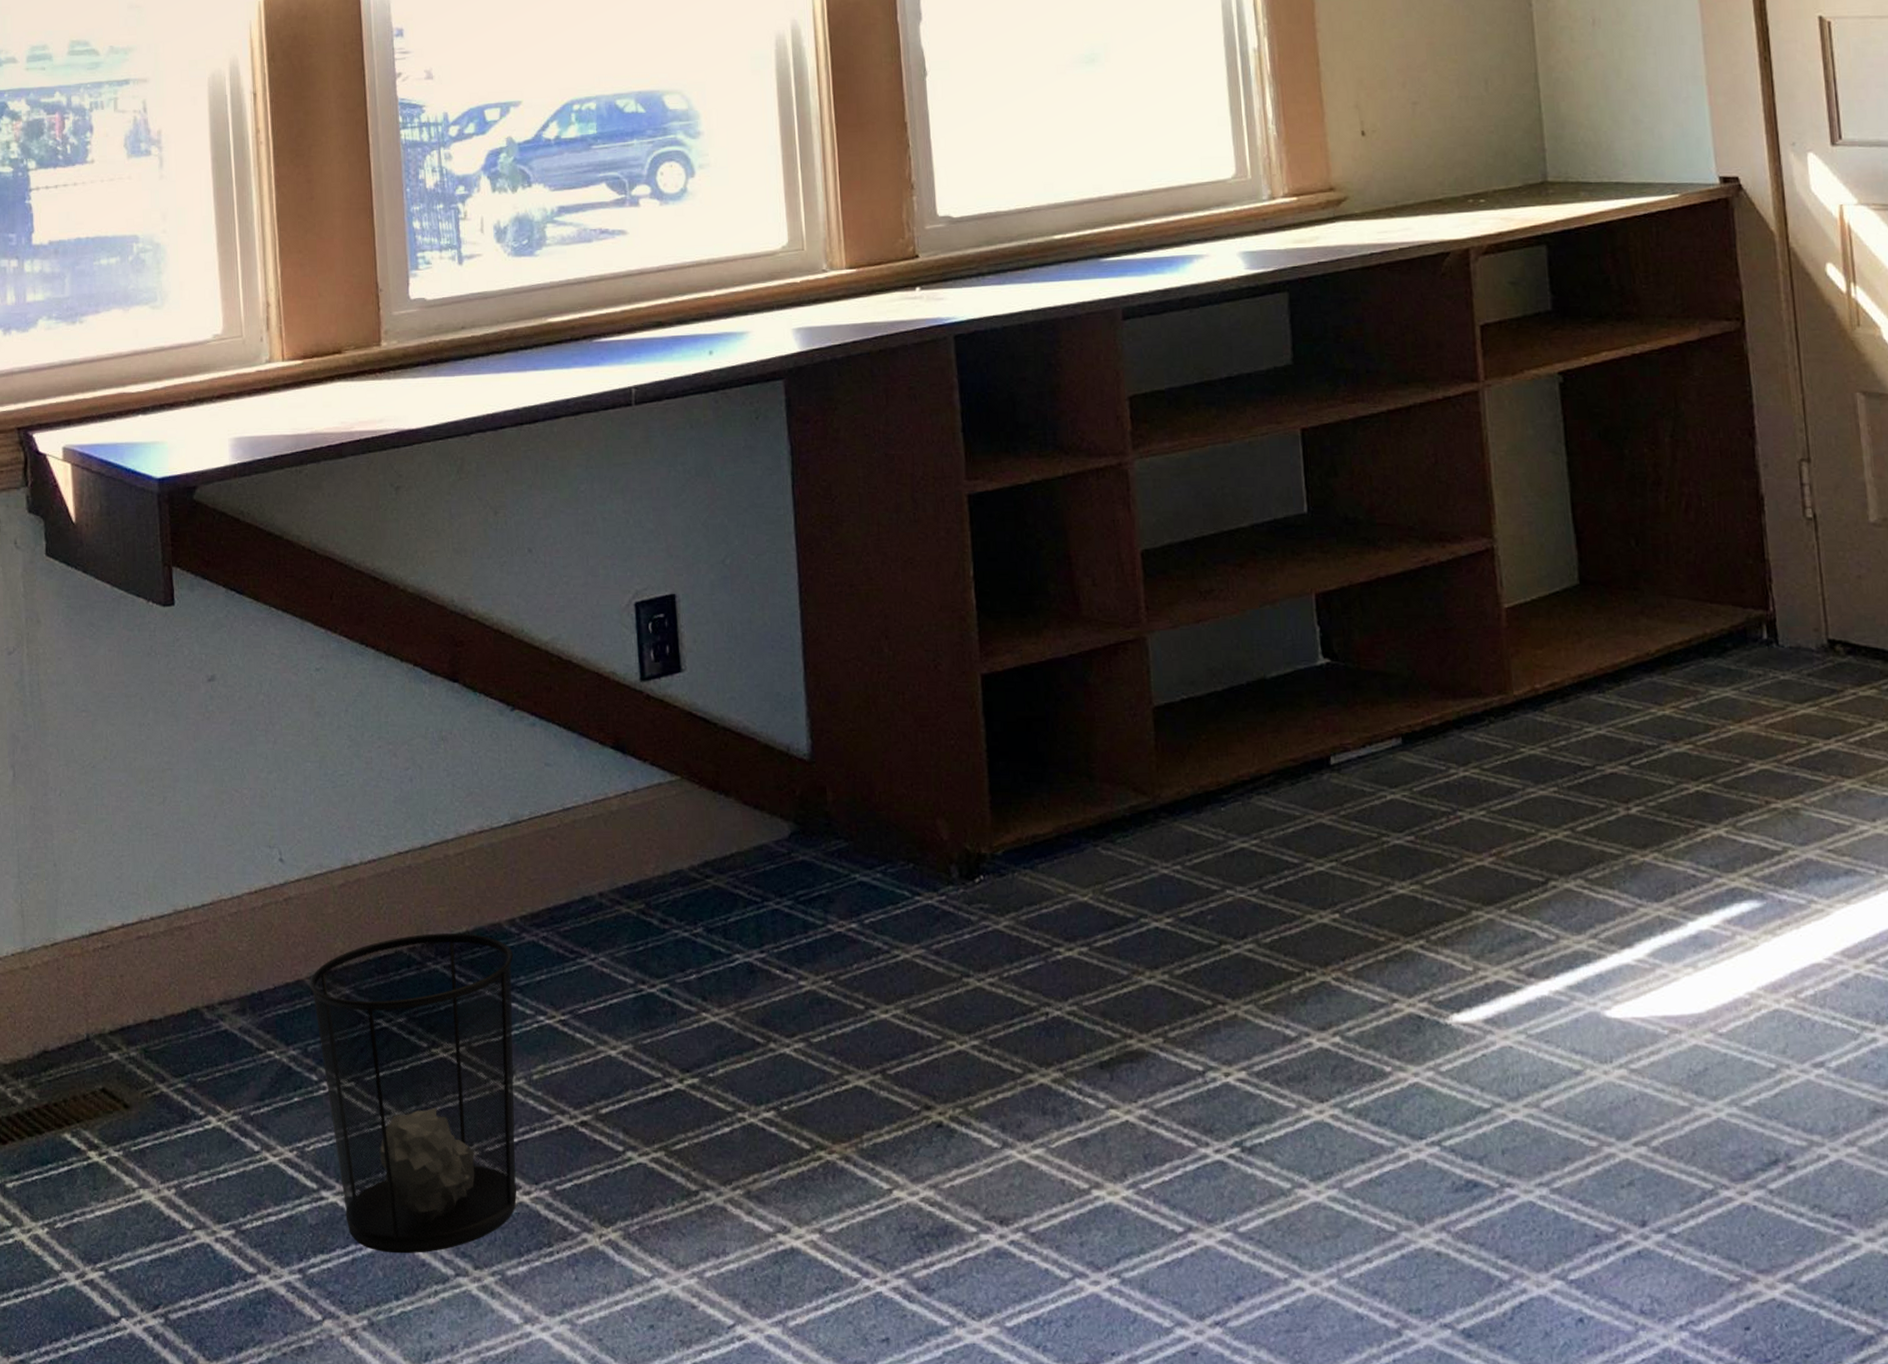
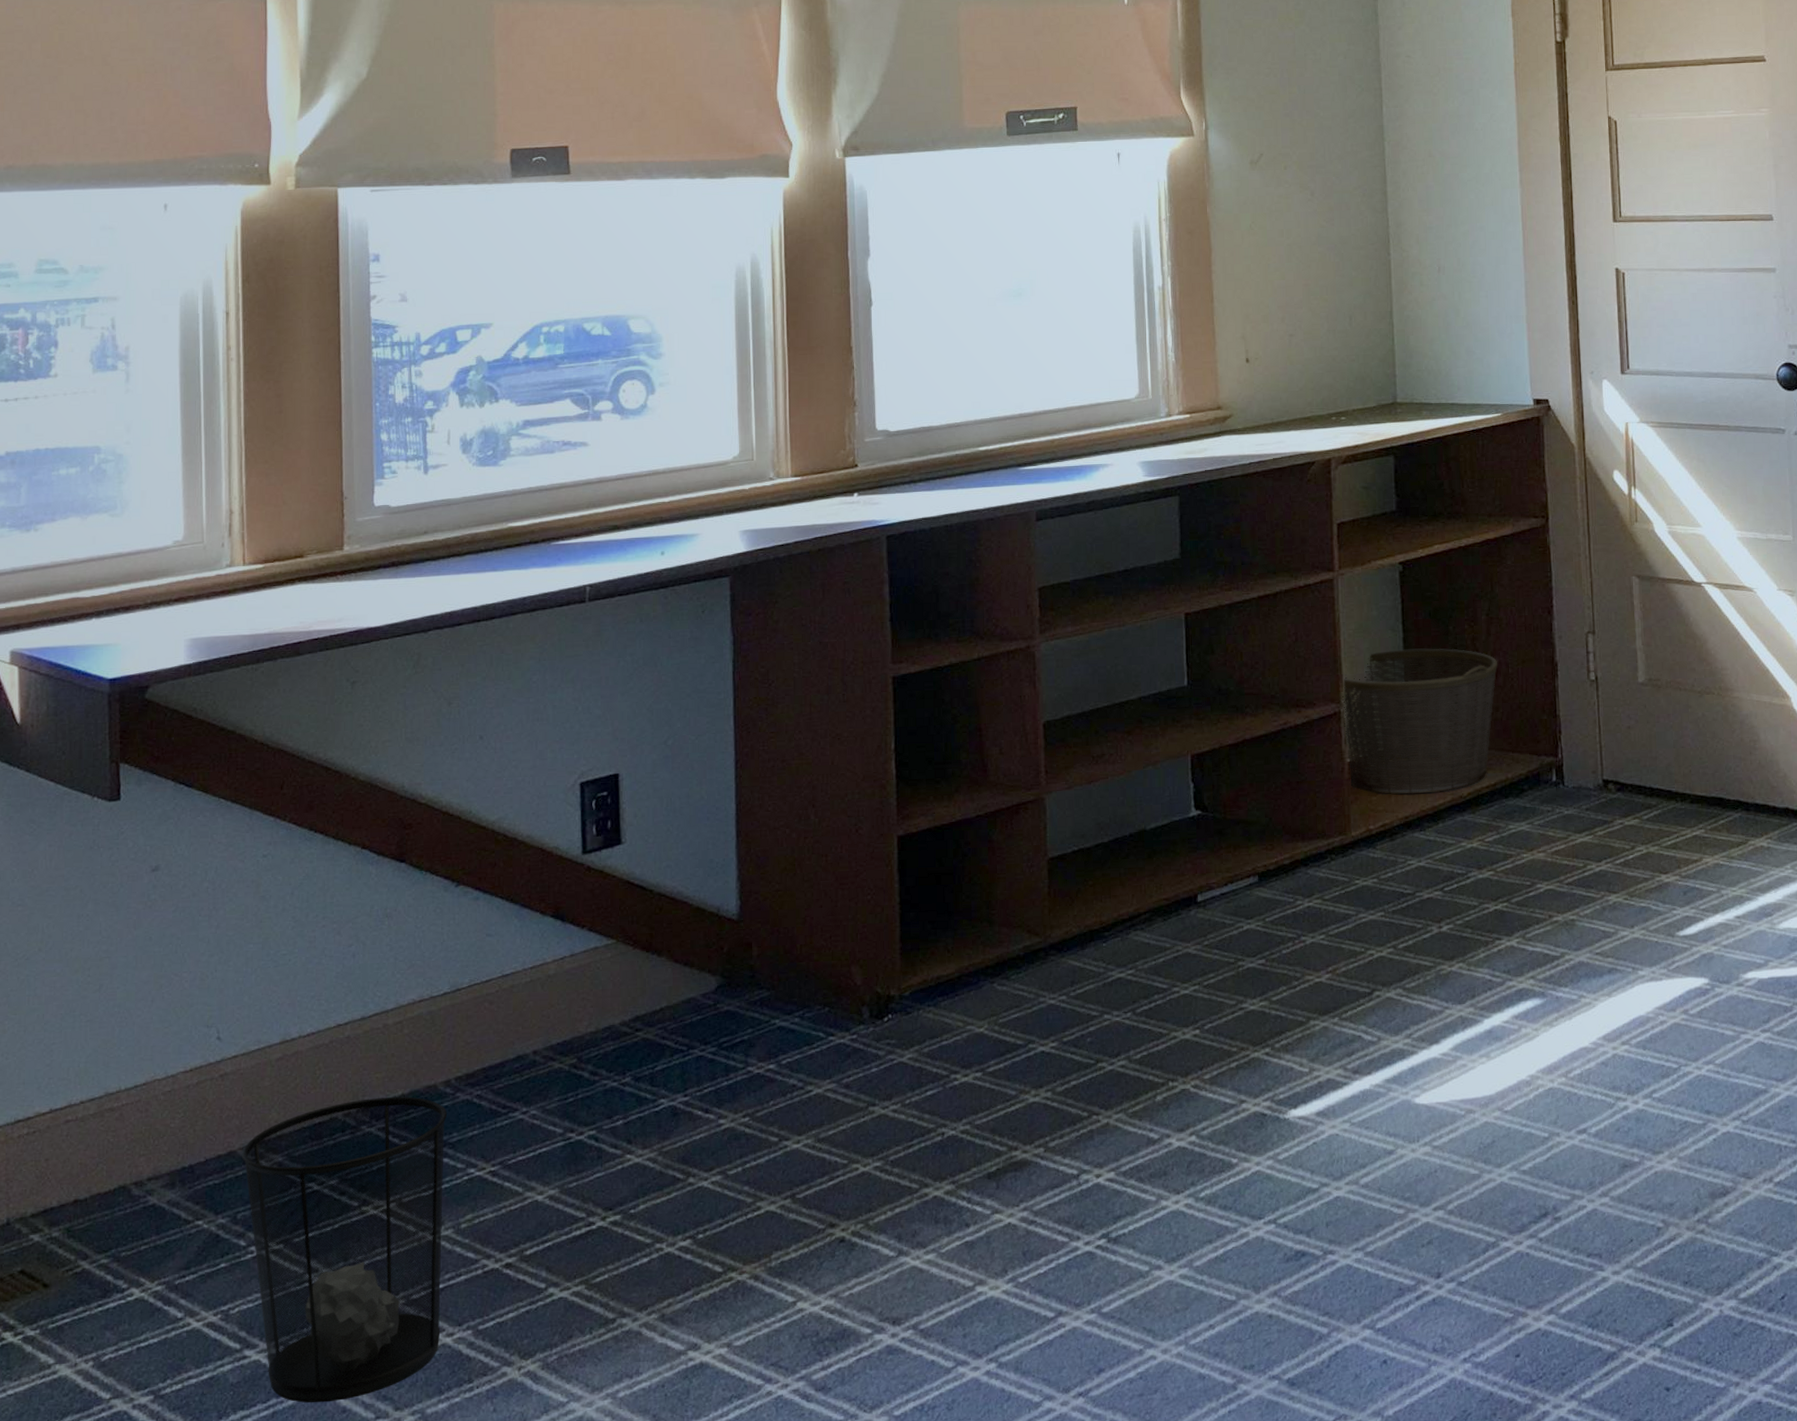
basket: none [1495,475,1688,649] -> present [1342,648,1498,795]

